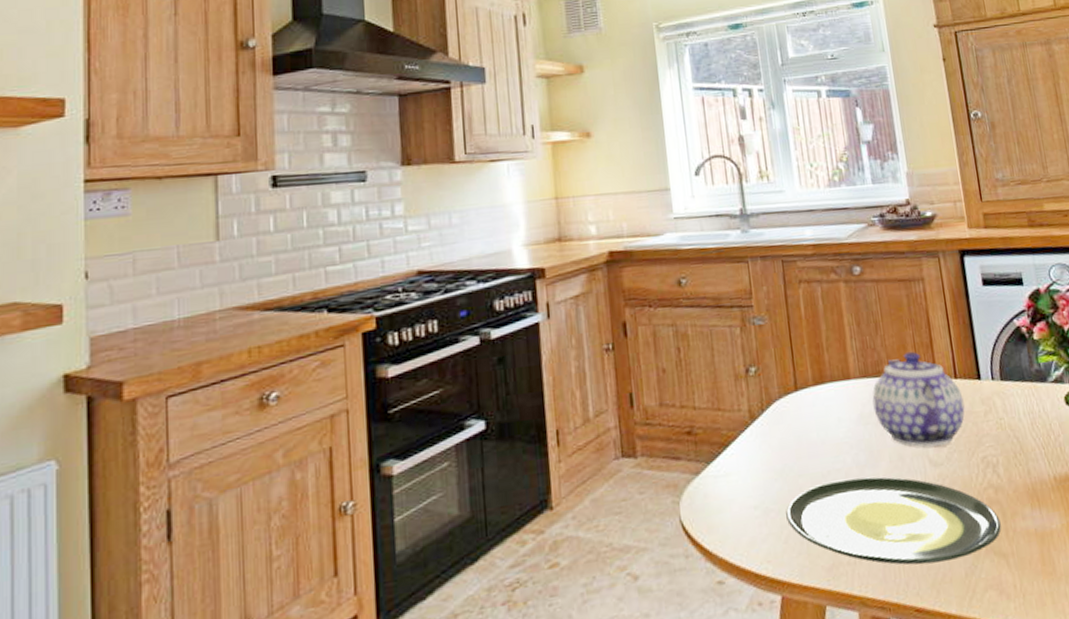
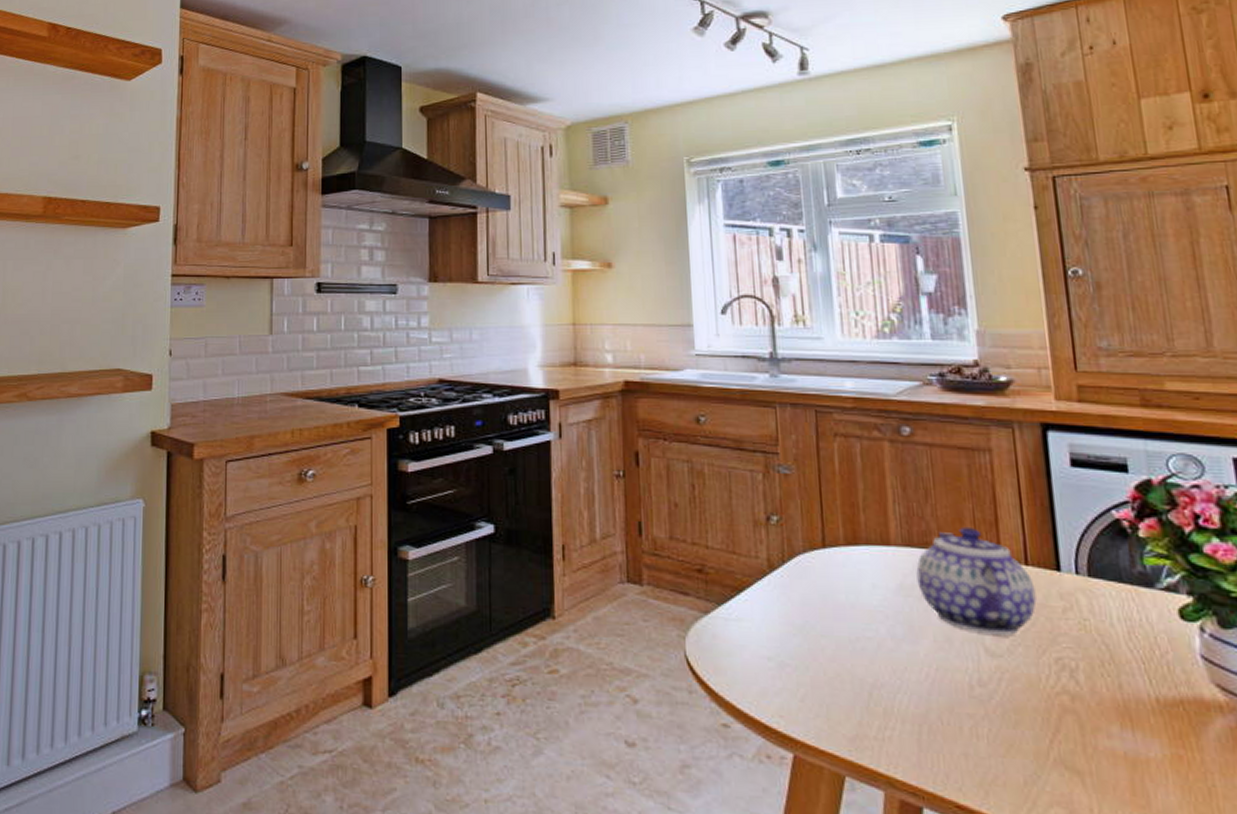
plate: present [786,476,1002,565] -> none [804,648,1077,763]

